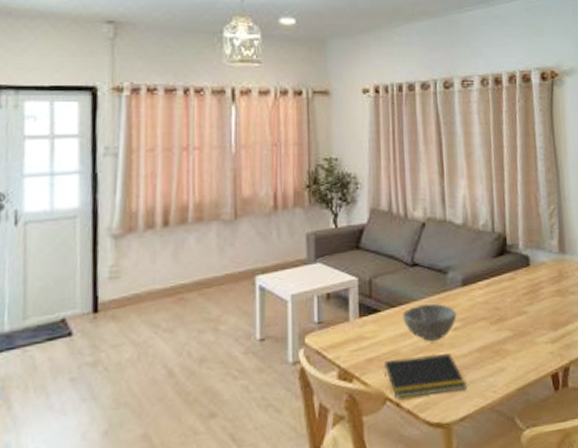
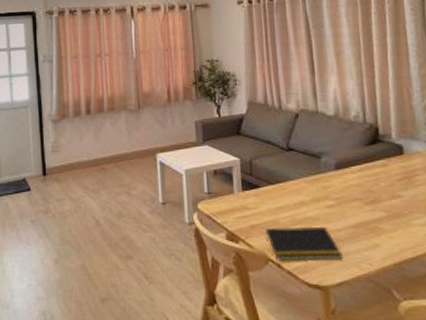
bowl: present [402,303,457,341] -> none [280,183,331,215]

